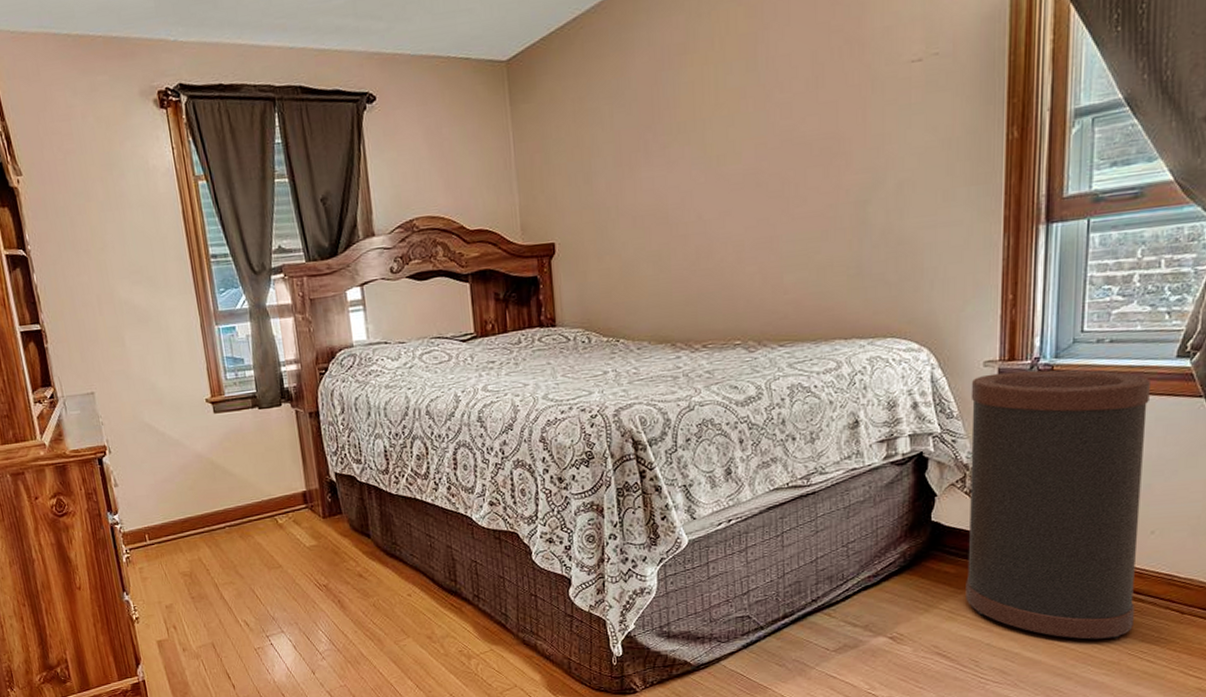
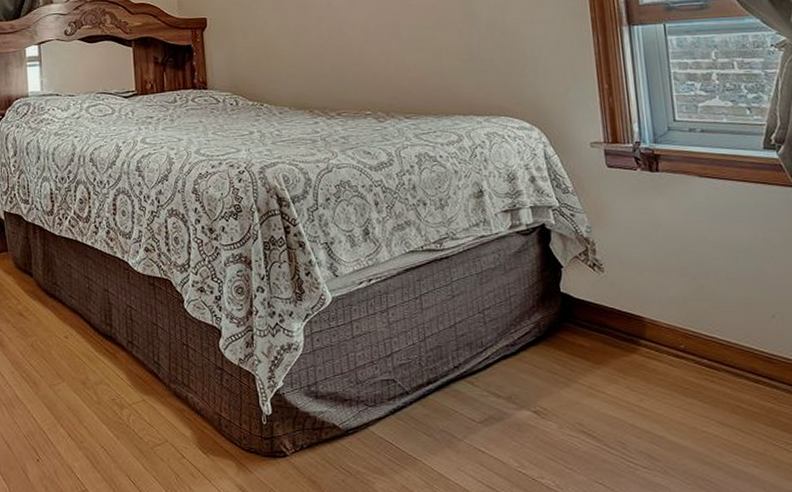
trash can: present [966,369,1150,640] -> none [581,153,772,427]

